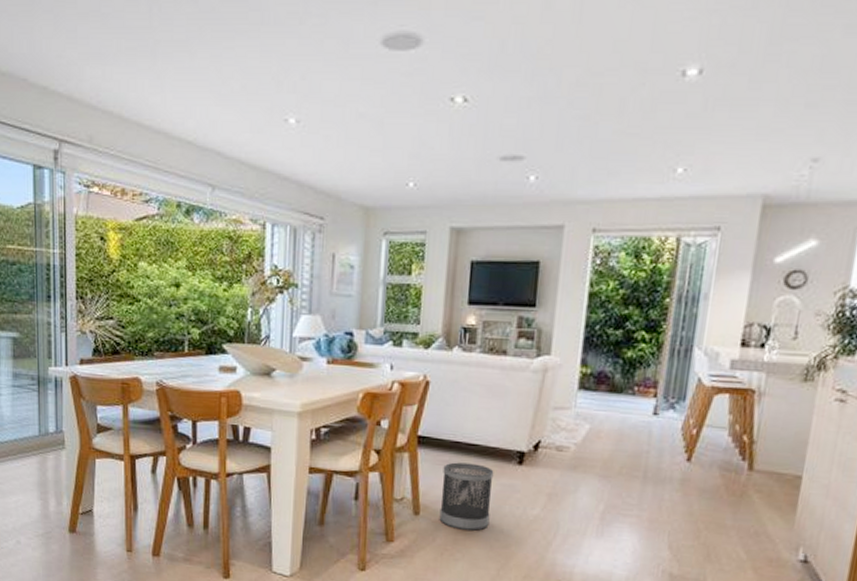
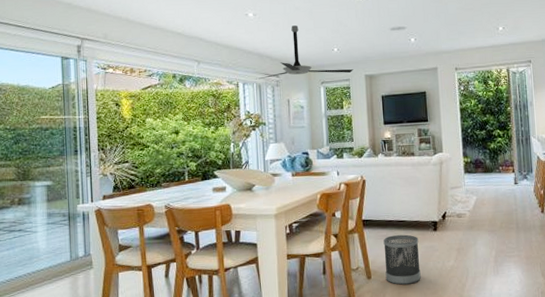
ceiling fan: none [289,142,434,222] -> present [255,25,354,80]

